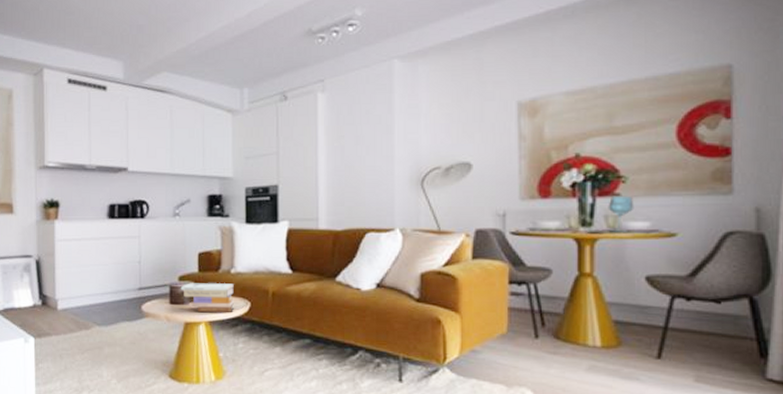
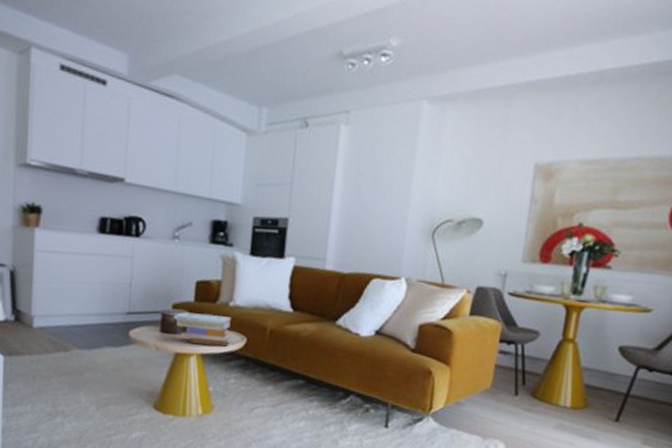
wine glass: present [608,195,634,232] -> none [595,268,622,304]

